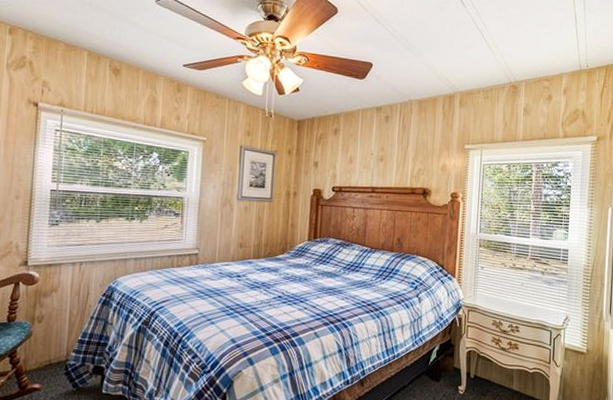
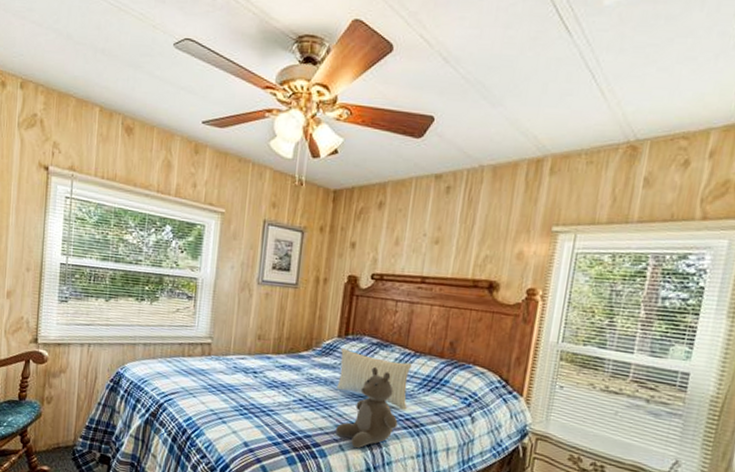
pillow: none [310,250,370,297] -> present [337,348,413,410]
teddy bear: none [311,264,361,334] -> present [336,367,398,449]

